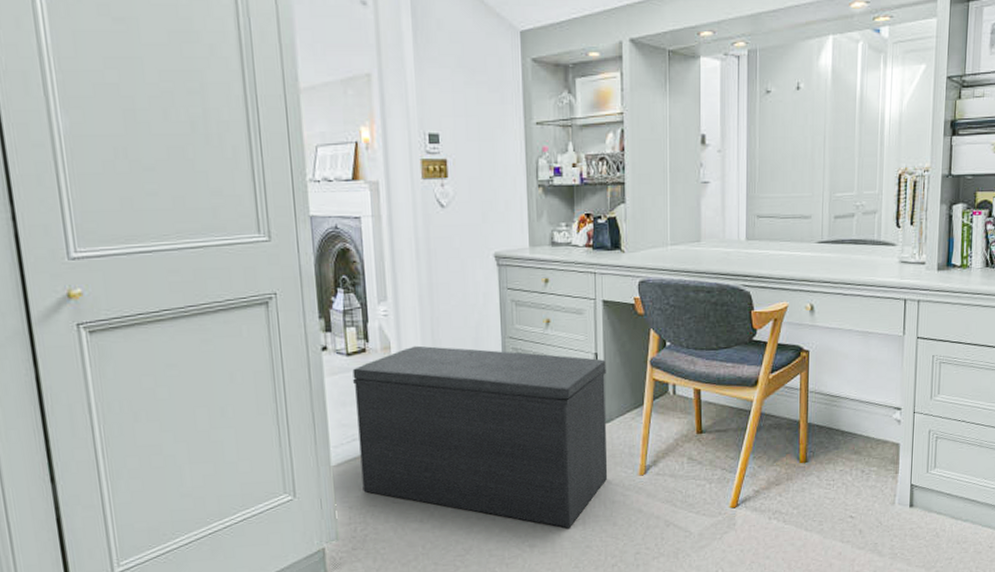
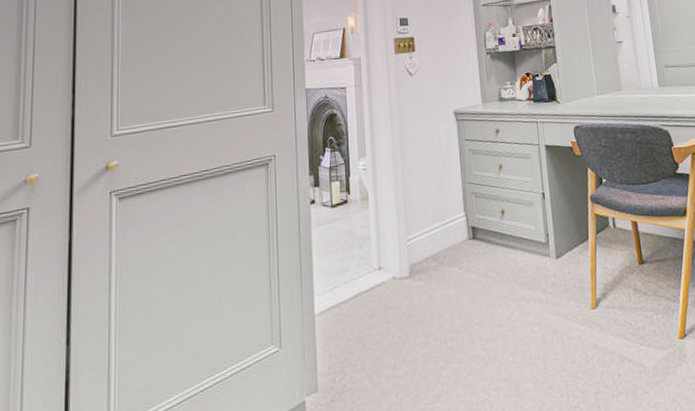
bench: present [352,345,608,528] -> none [336,194,563,369]

